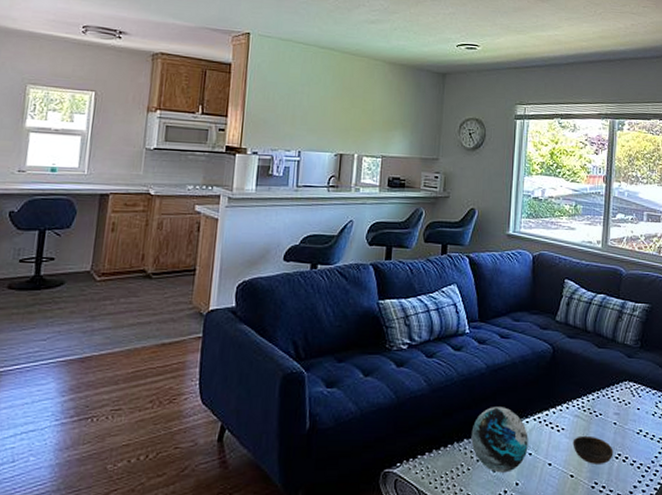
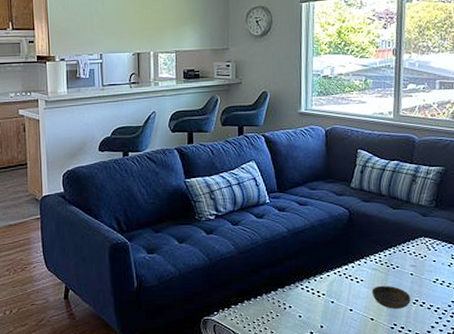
decorative orb: present [471,407,528,473] -> none [277,264,330,318]

